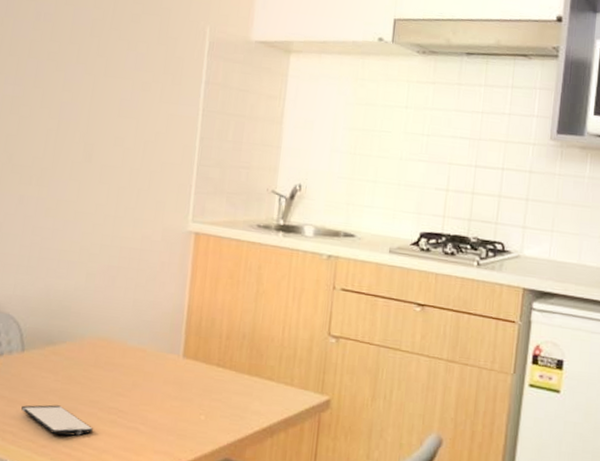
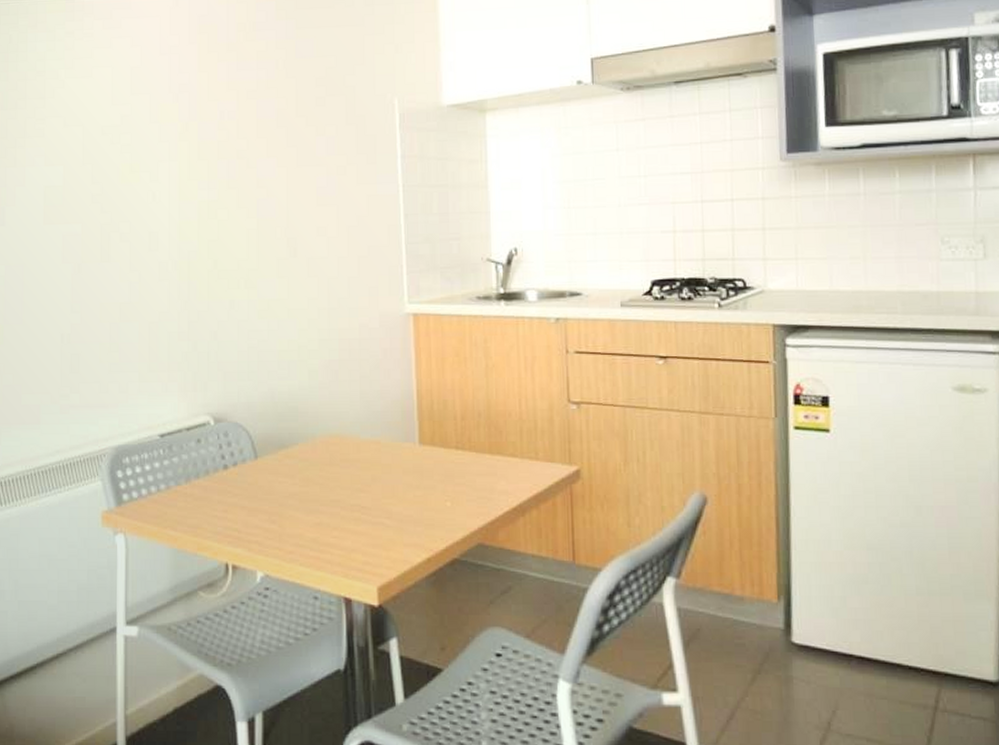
smartphone: present [21,404,93,436] -> none [263,509,338,538]

